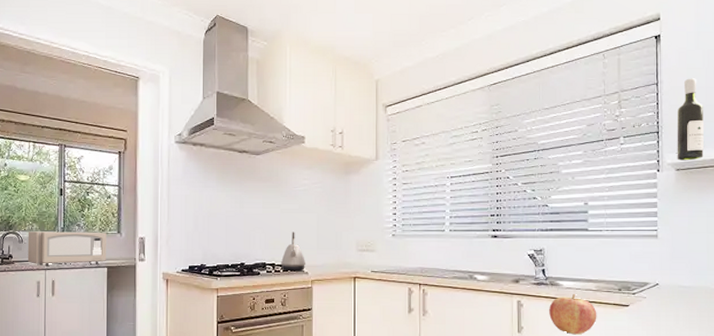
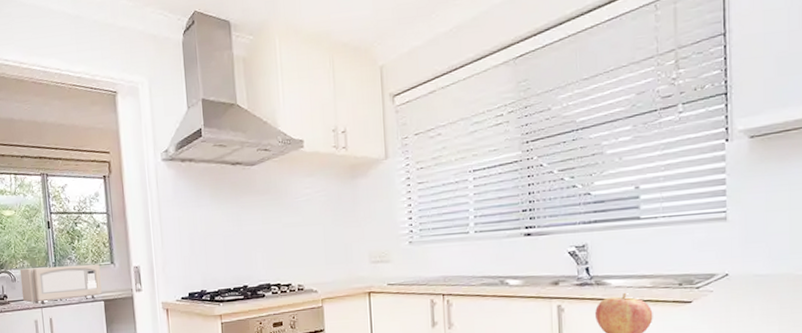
kettle: present [280,232,306,272] -> none [286,247,315,292]
bottle: present [676,78,704,161] -> none [750,21,785,126]

